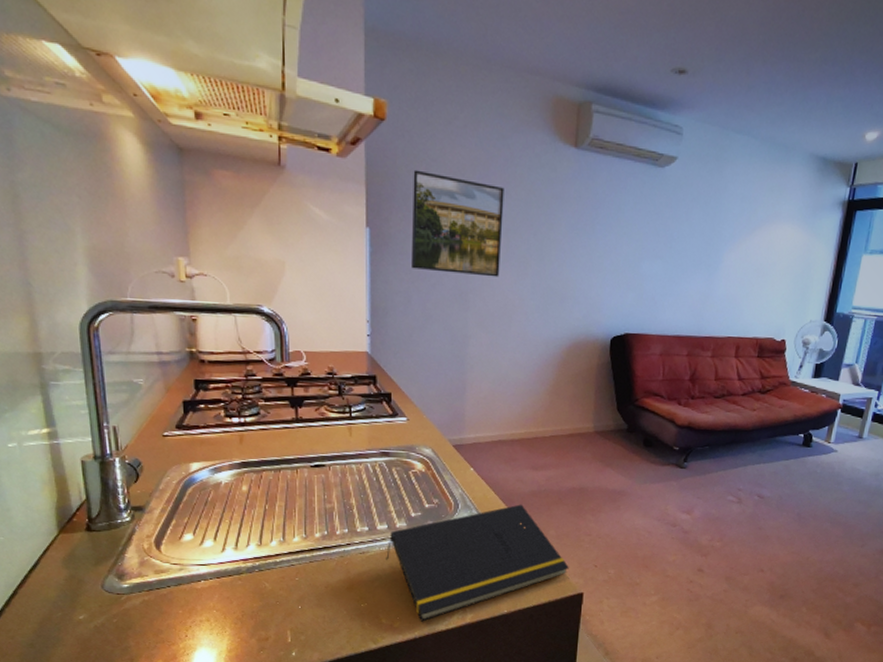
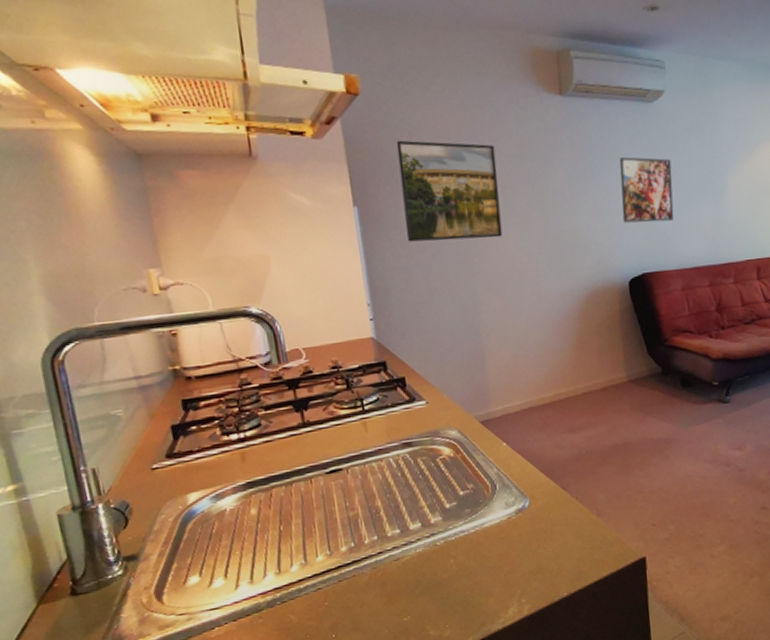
notepad: present [386,504,569,622] -> none [424,472,626,625]
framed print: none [615,218,672,287] -> present [619,157,674,223]

